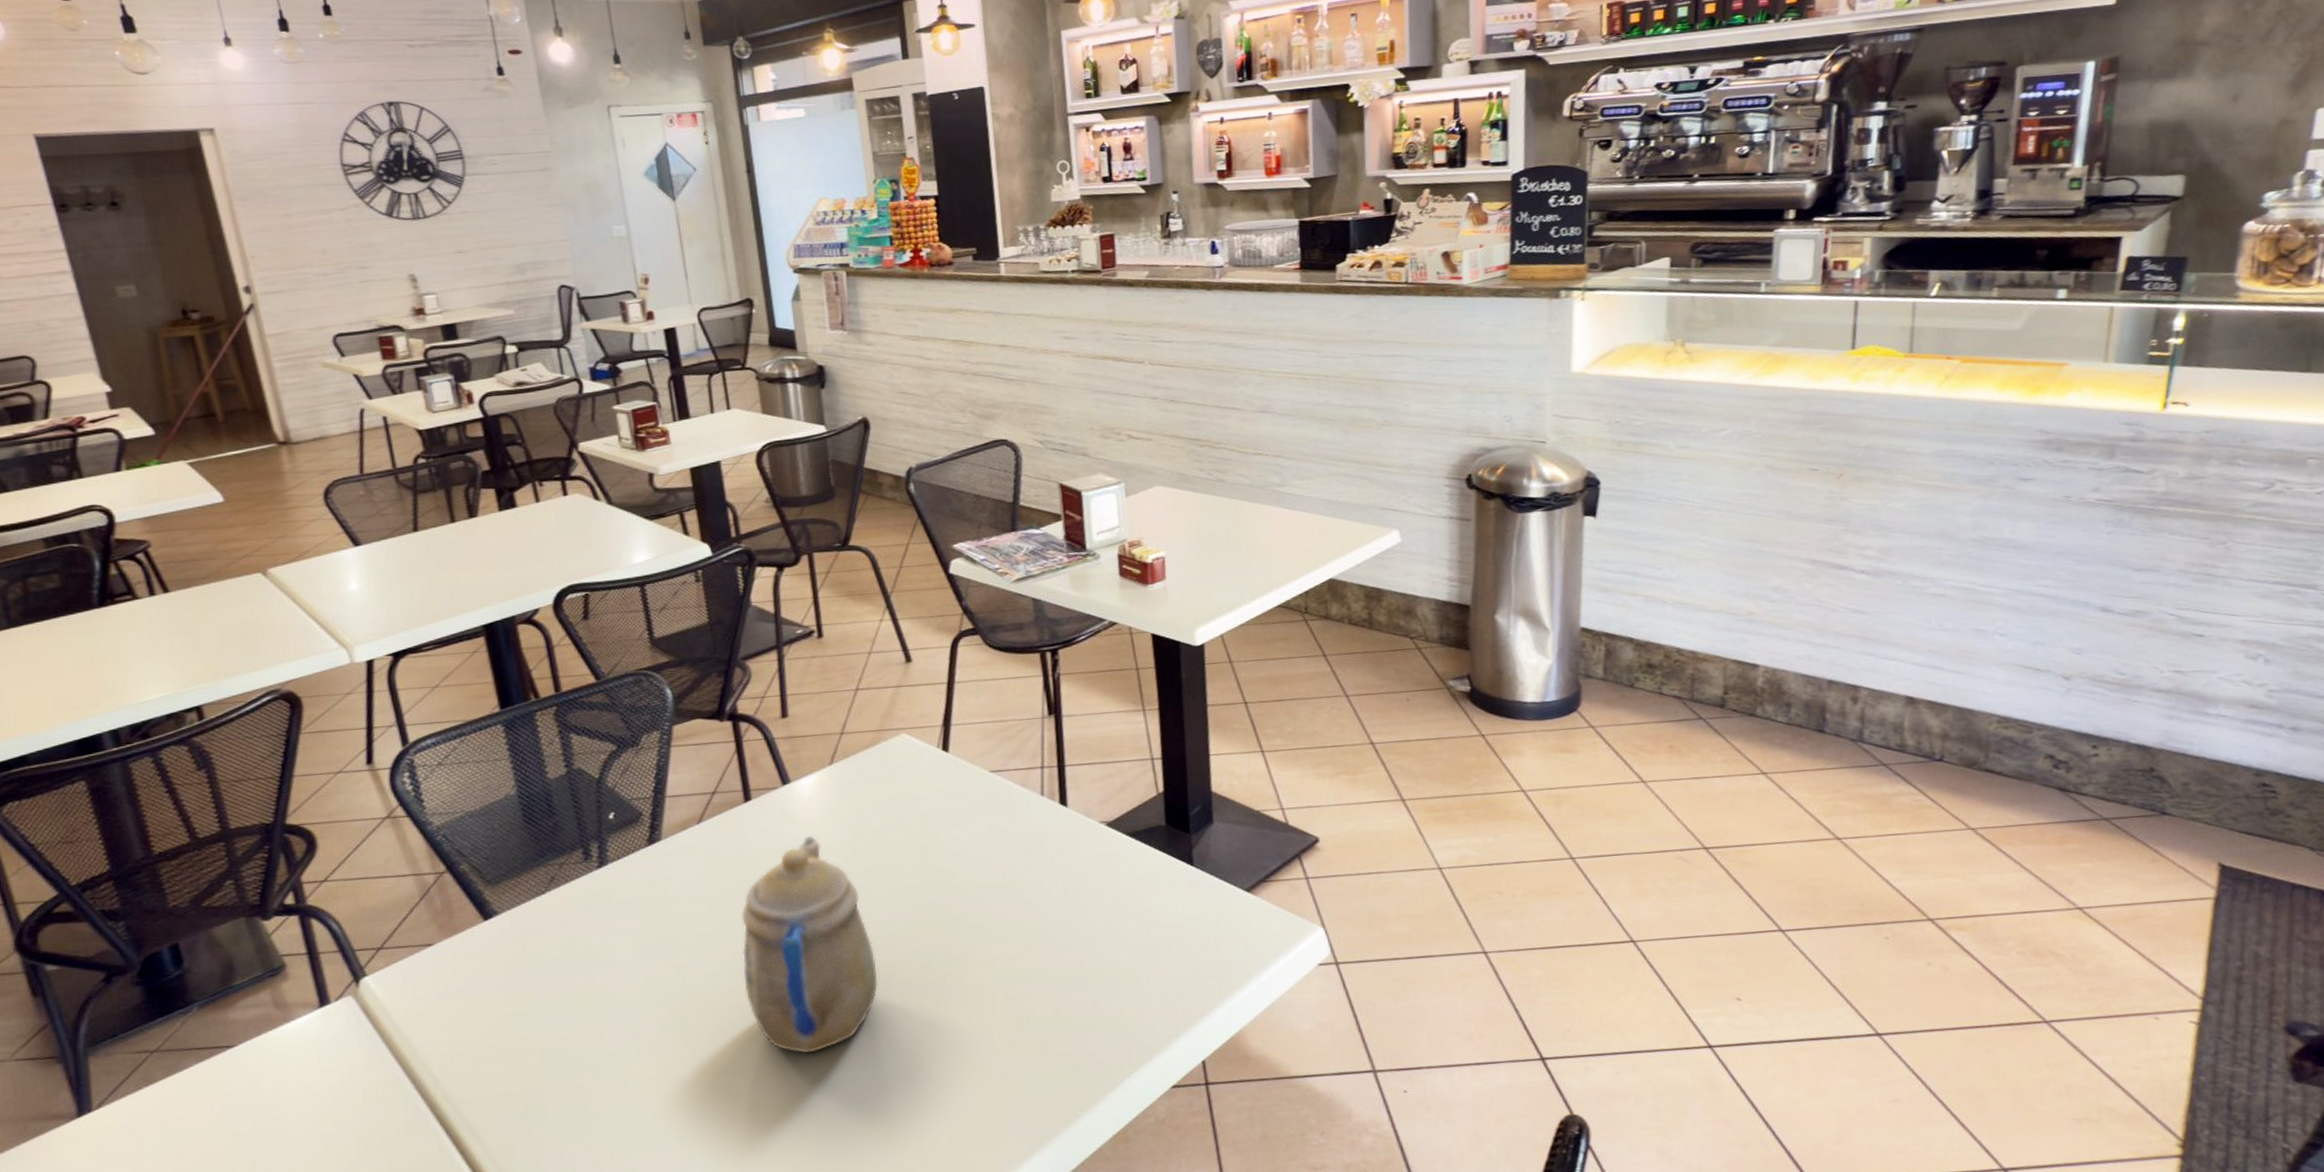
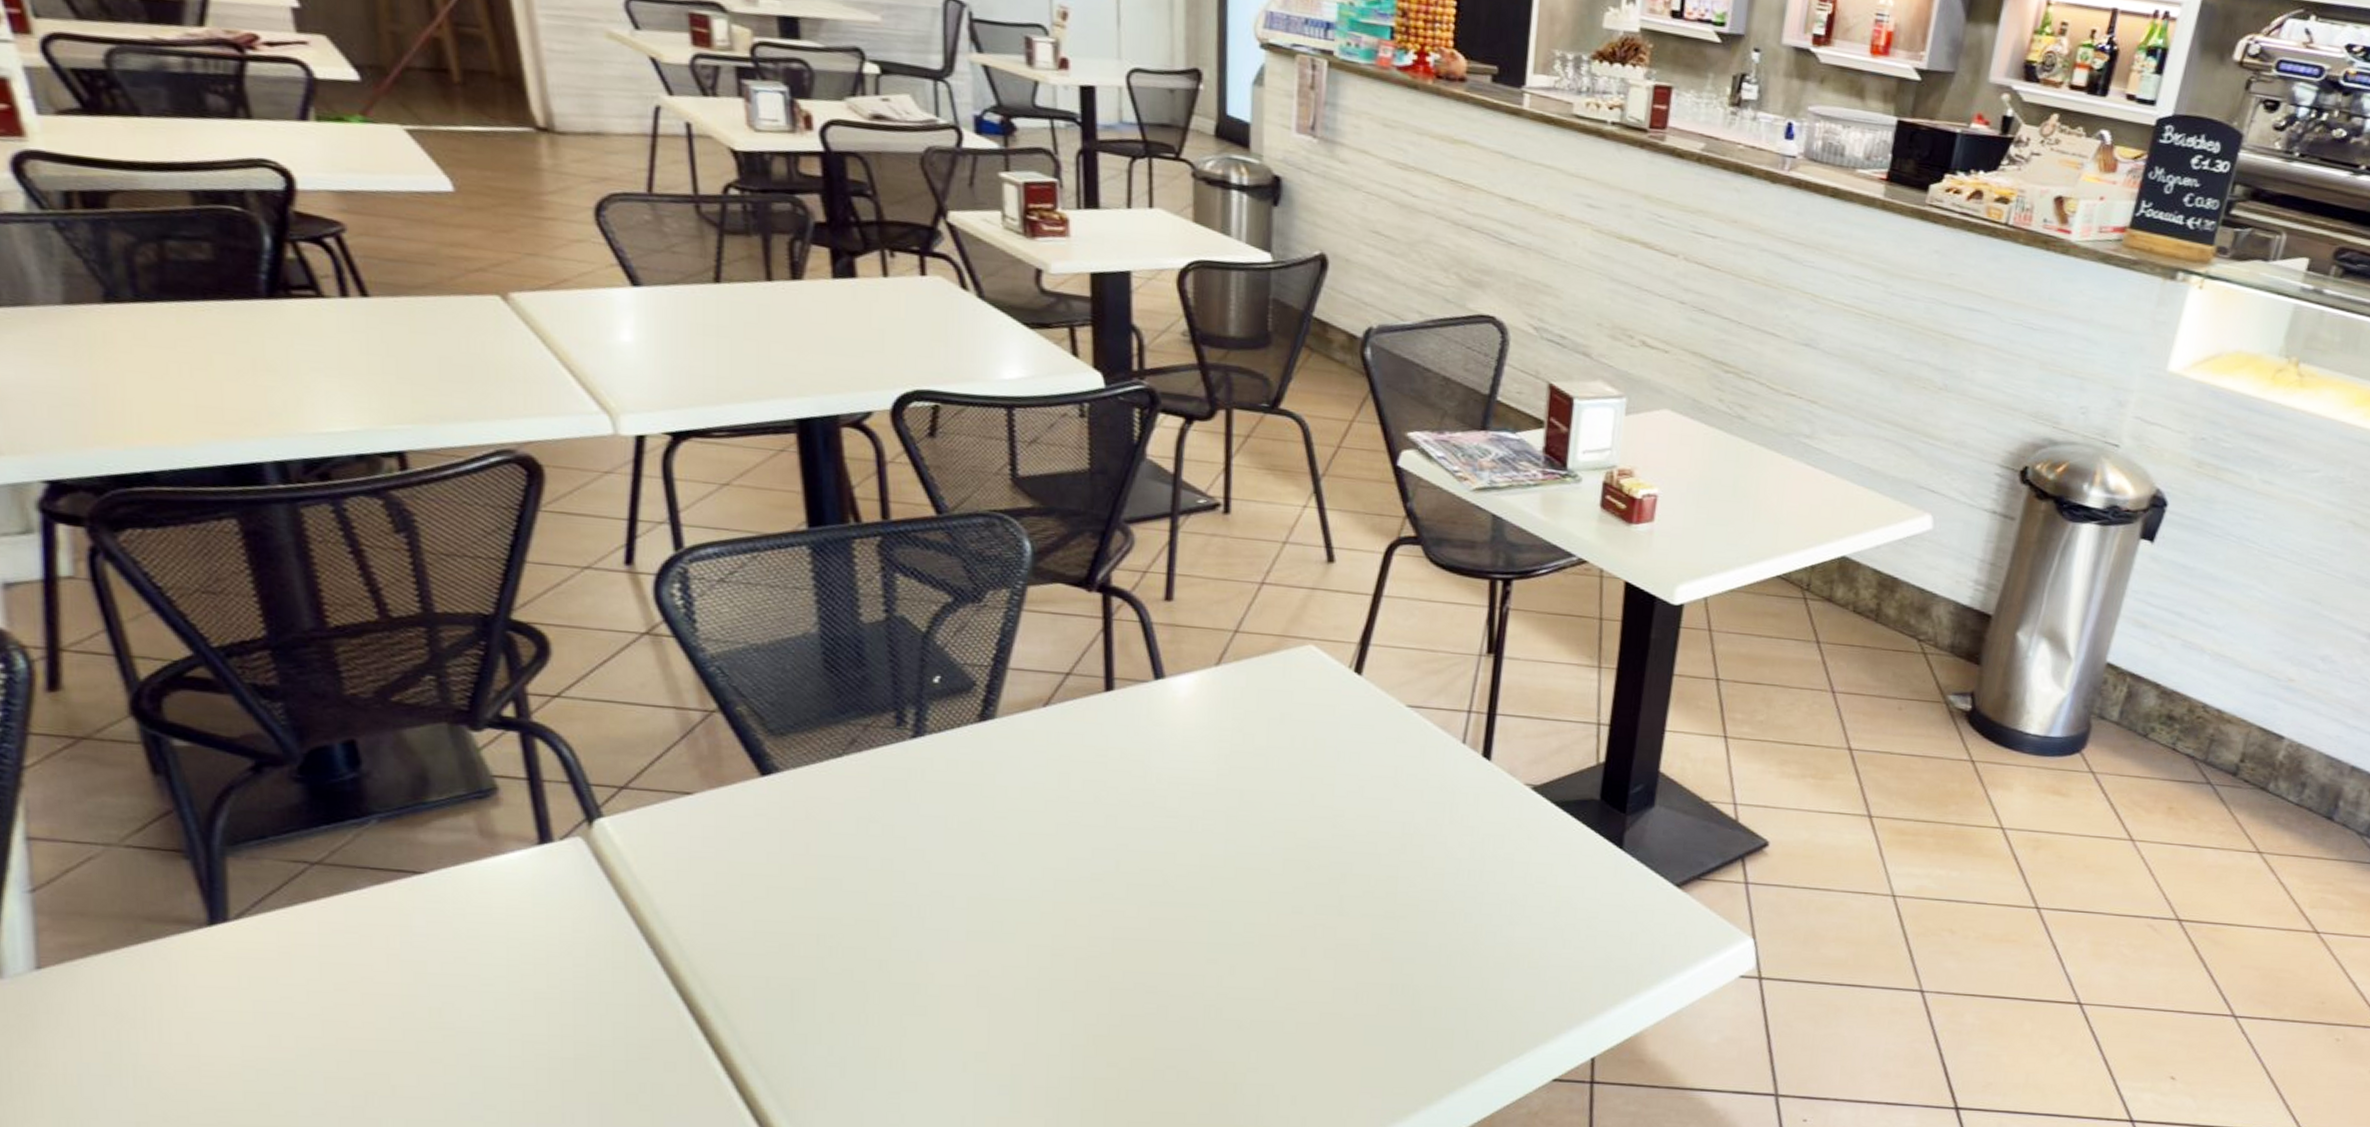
teapot: present [741,835,878,1054] -> none [1076,743,1238,986]

